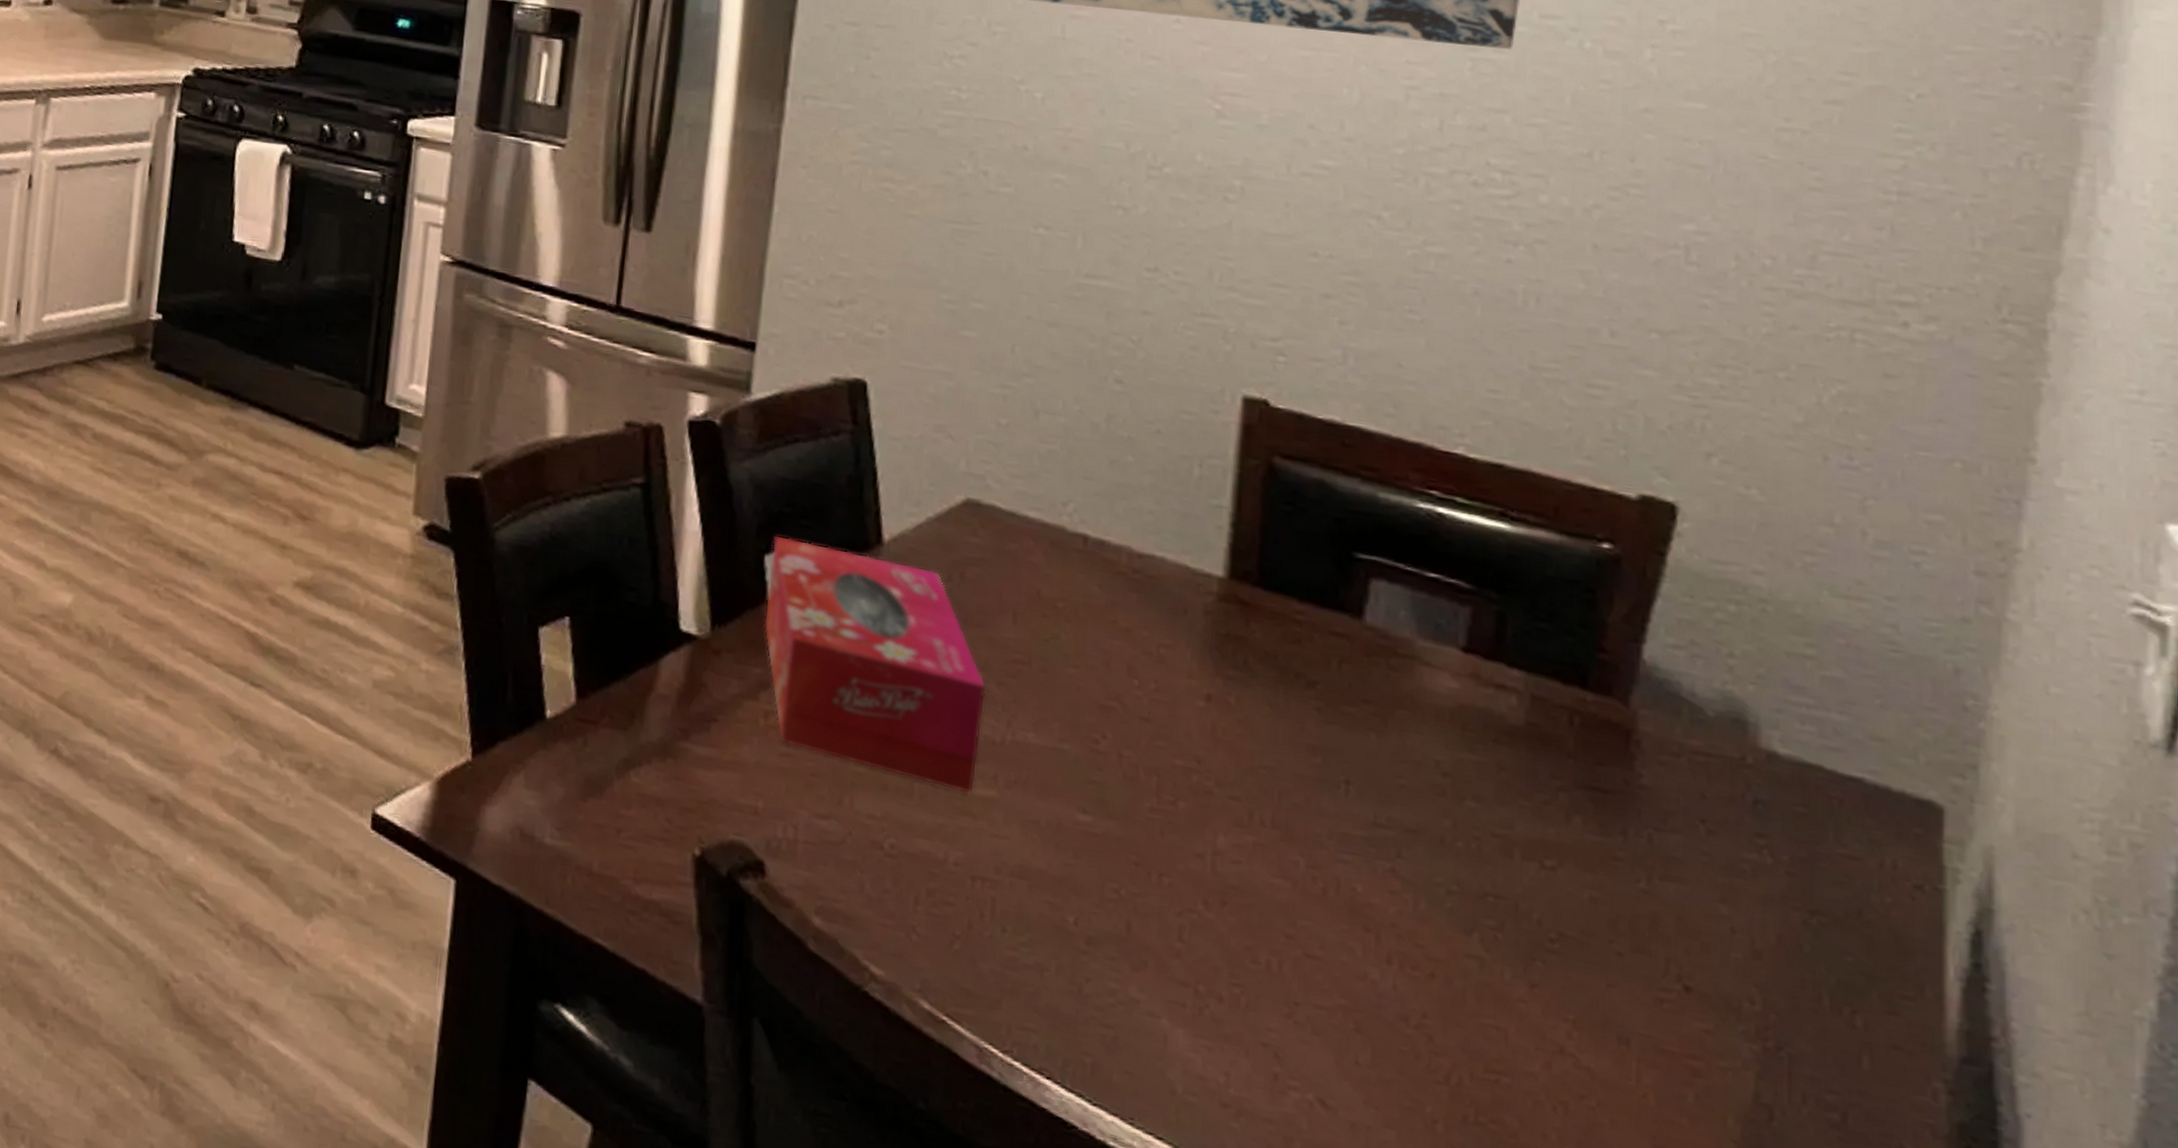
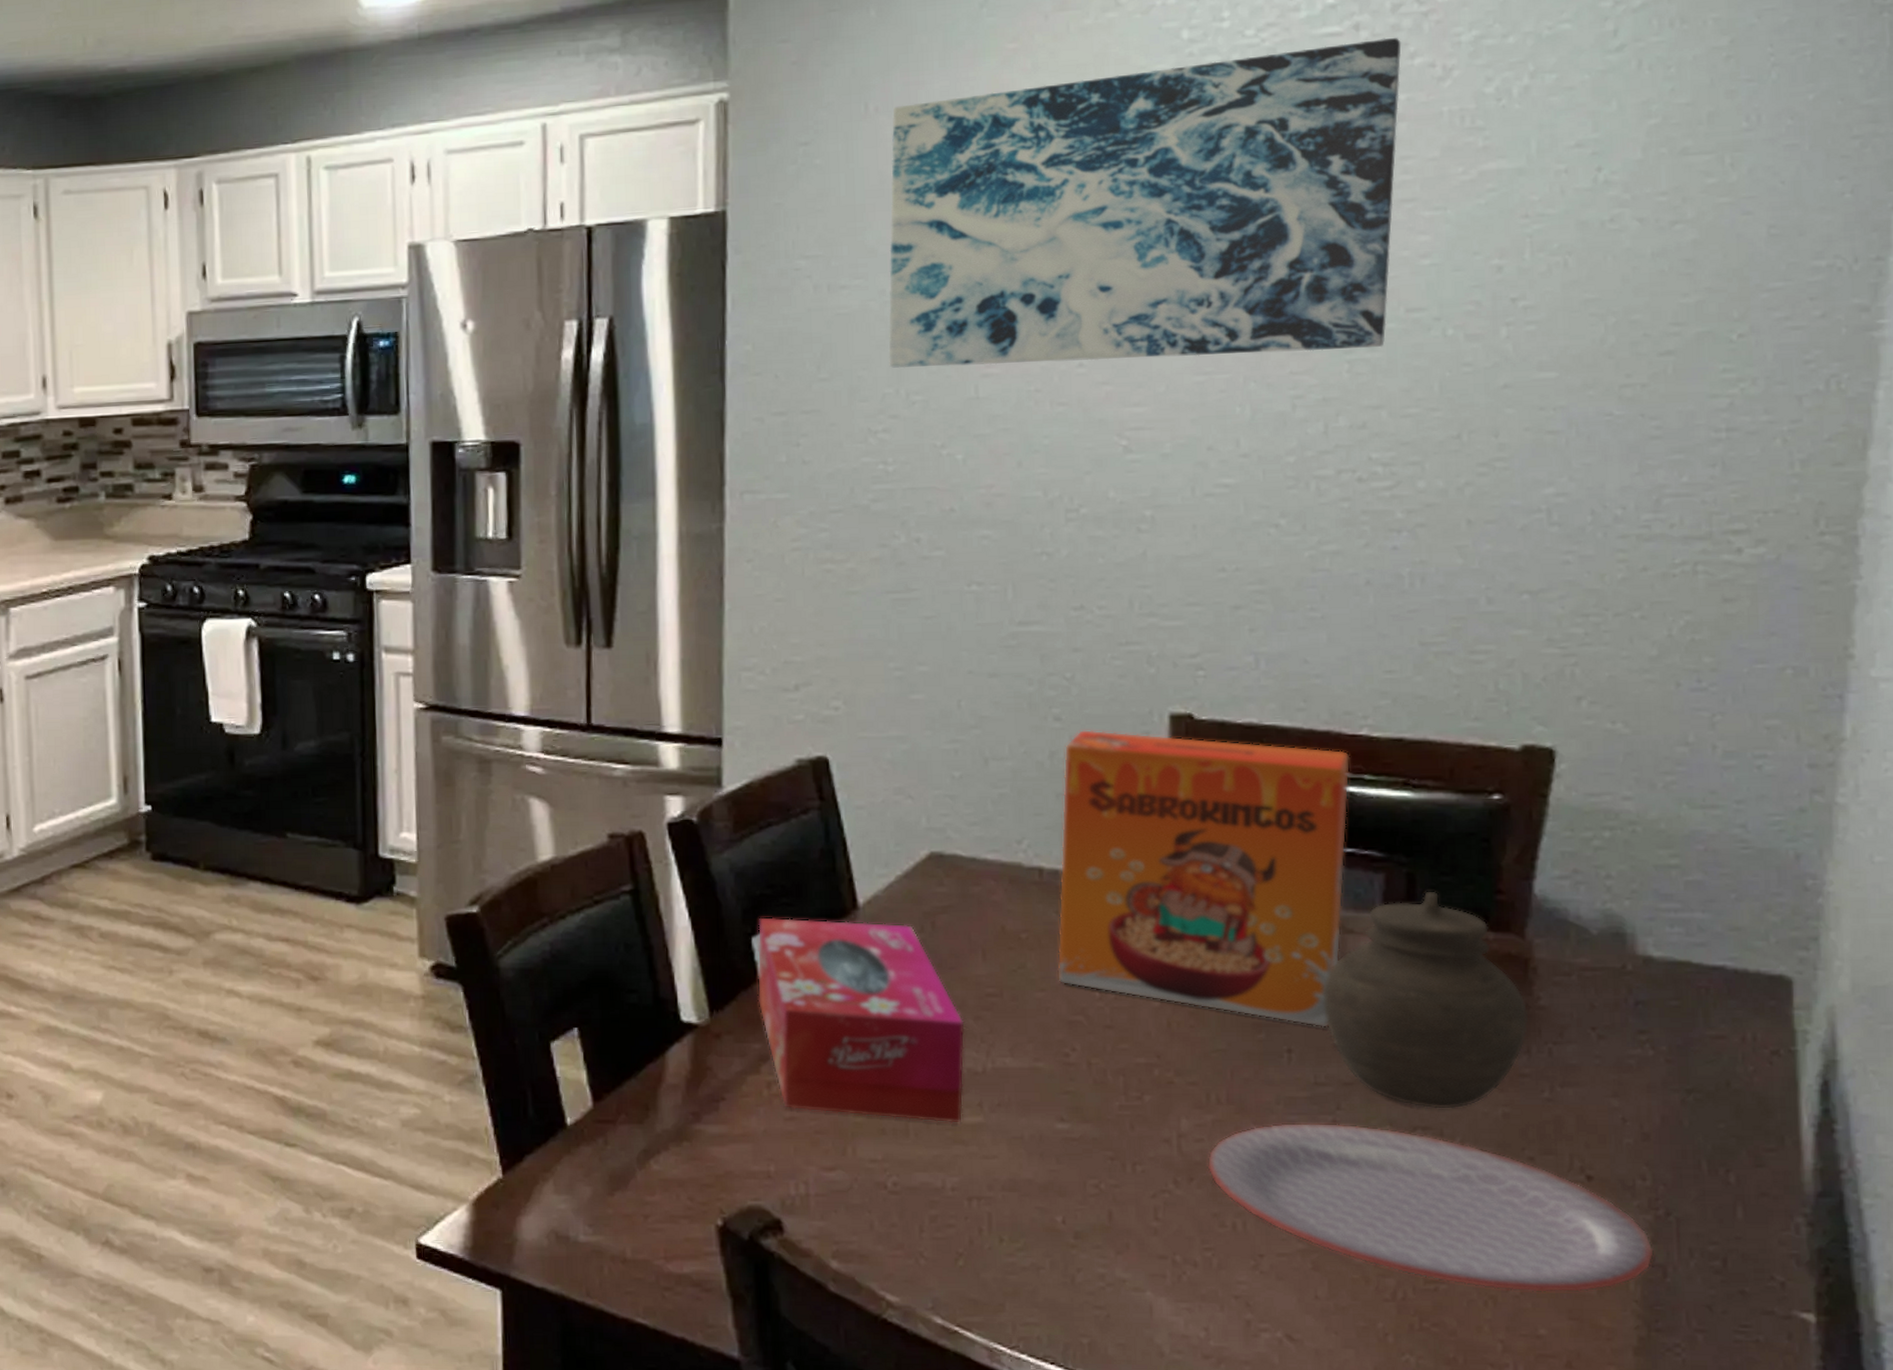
cereal box: none [1092,397,1442,764] -> present [1056,729,1351,1027]
plate: none [1243,858,1759,1120] -> present [1207,1122,1654,1293]
jar: none [1391,634,1628,883] -> present [1323,891,1529,1109]

